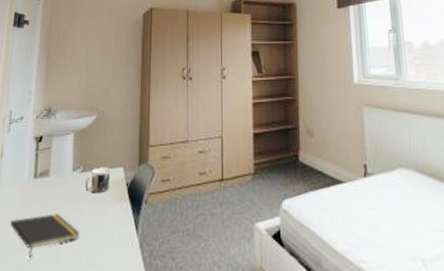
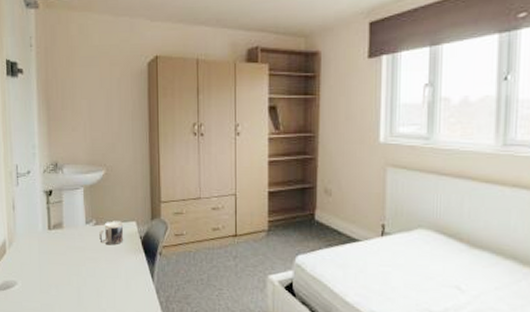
notepad: present [9,214,80,259] -> none [30,262,98,301]

